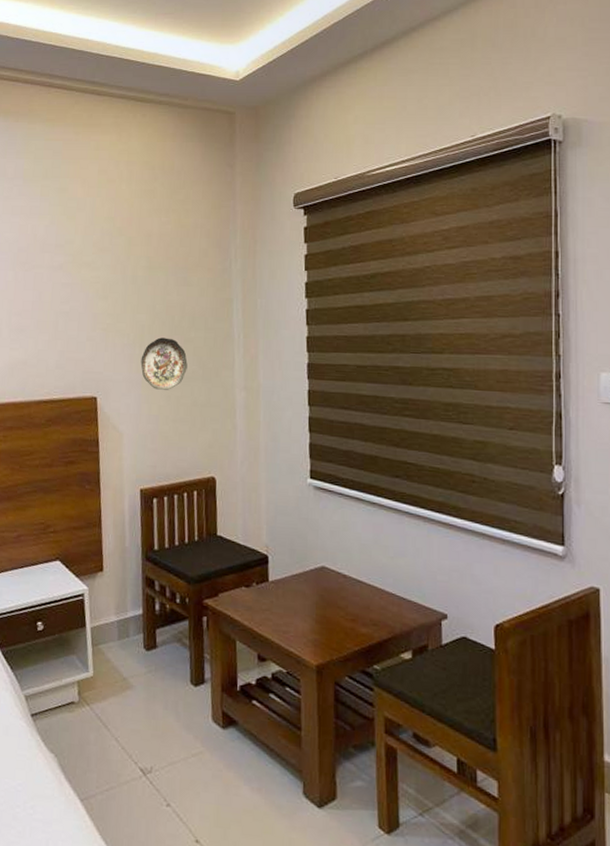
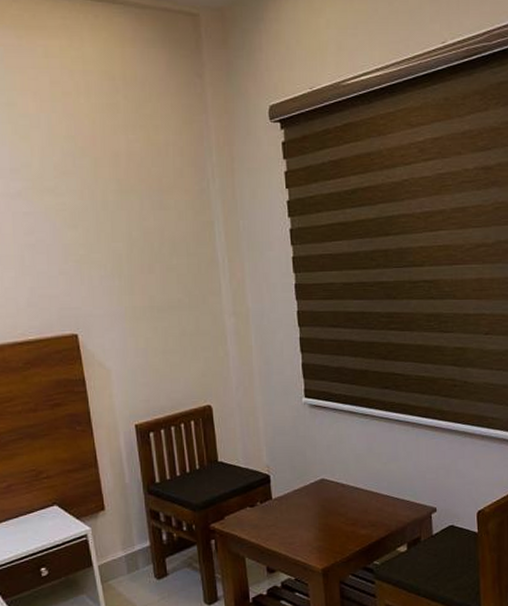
decorative plate: present [140,337,188,390] -> none [121,266,172,322]

